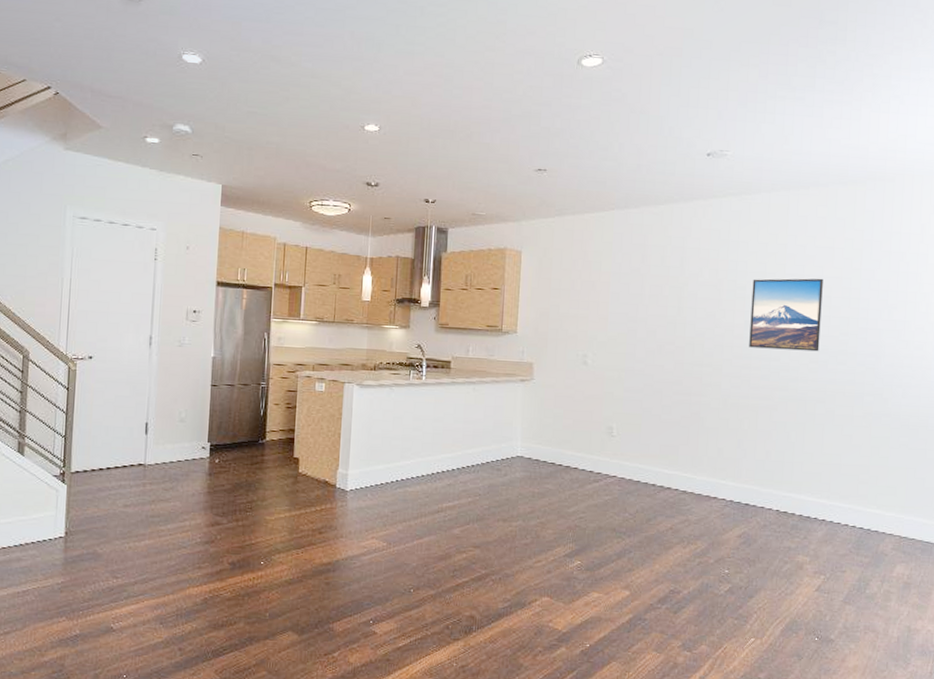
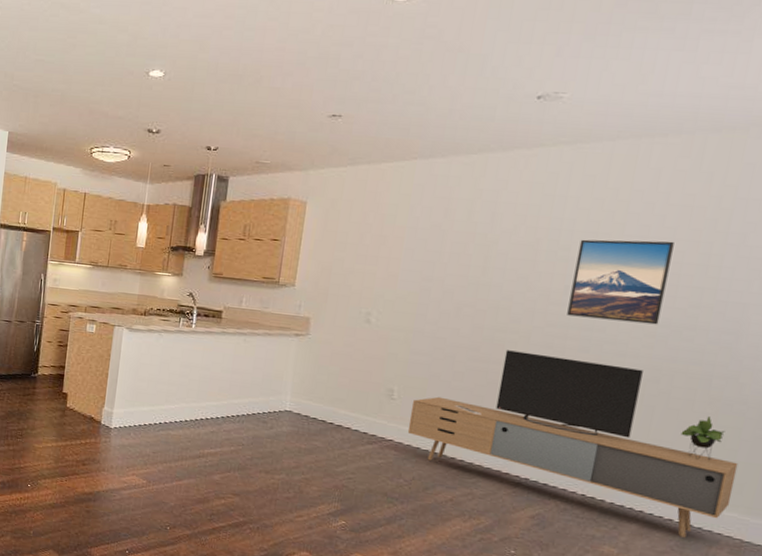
media console: none [628,382,891,540] -> present [407,350,738,538]

